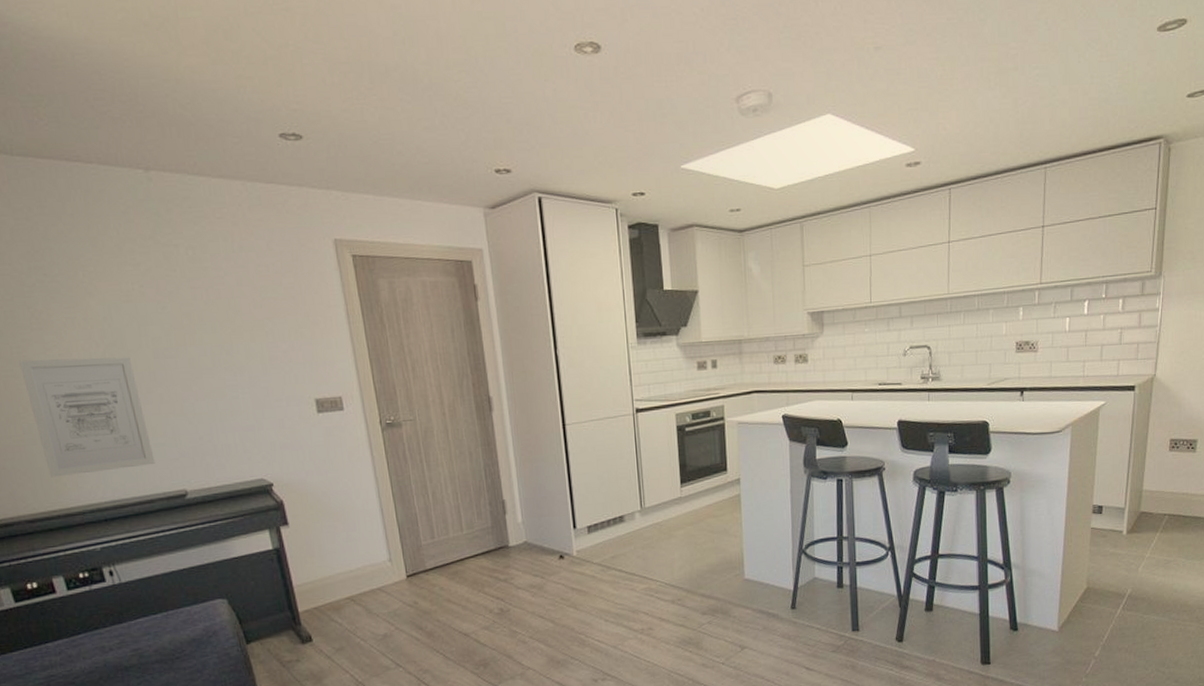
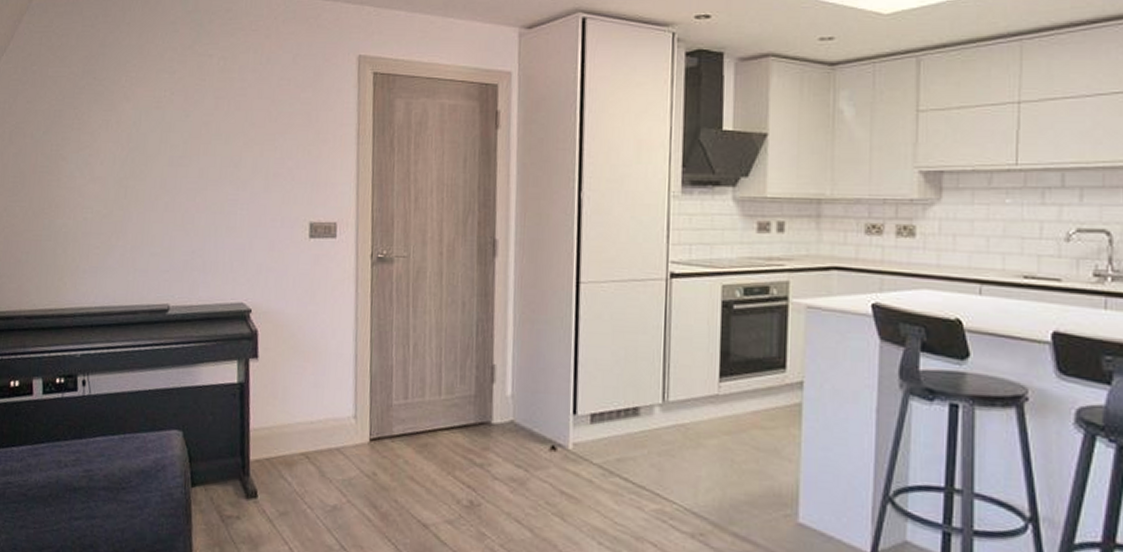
wall art: present [19,357,155,478] -> none [54,157,148,276]

